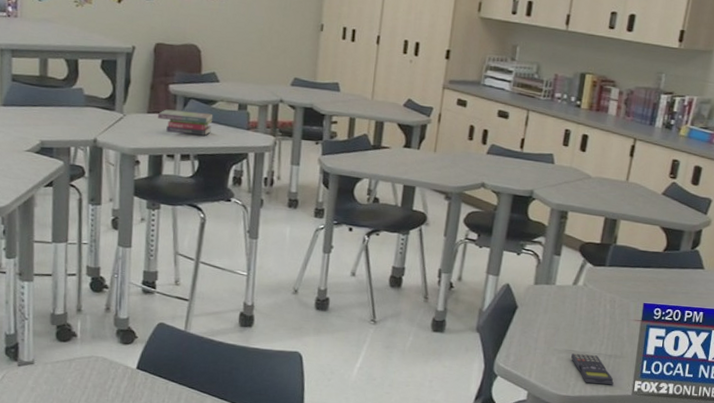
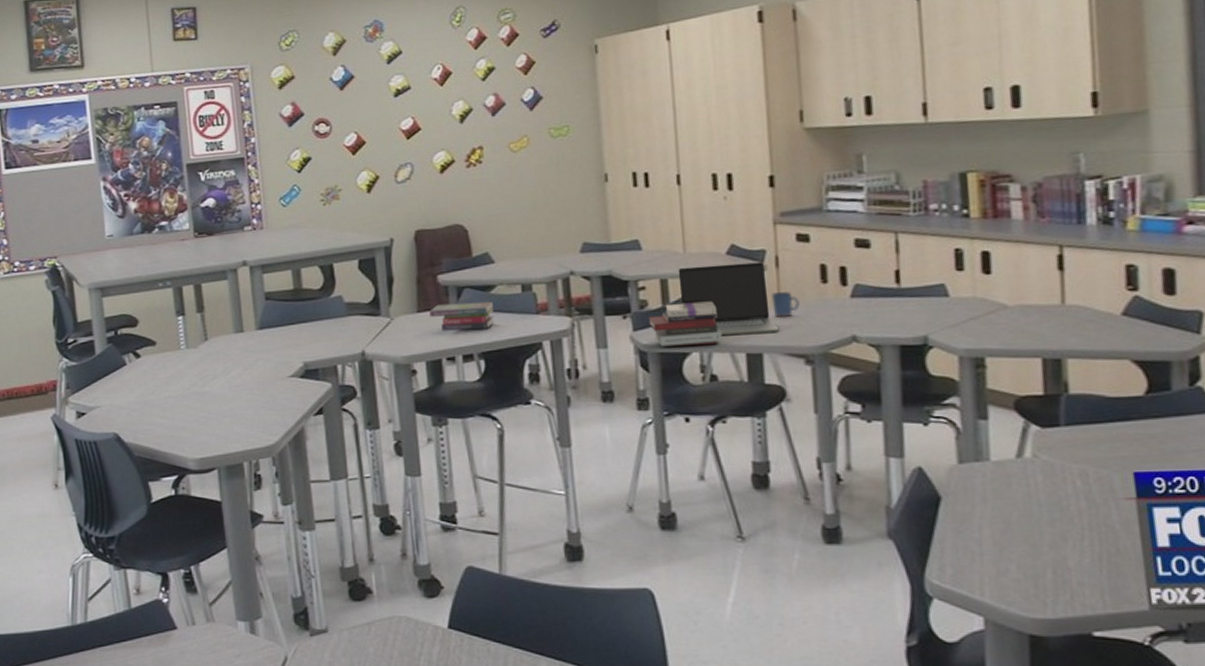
books: none [335,137,389,175] -> present [648,301,723,347]
laptop: none [362,111,431,172] -> present [678,262,779,335]
mug: none [429,141,450,162] -> present [771,292,800,318]
calculator: present [570,353,614,385] -> none [1037,555,1116,598]

